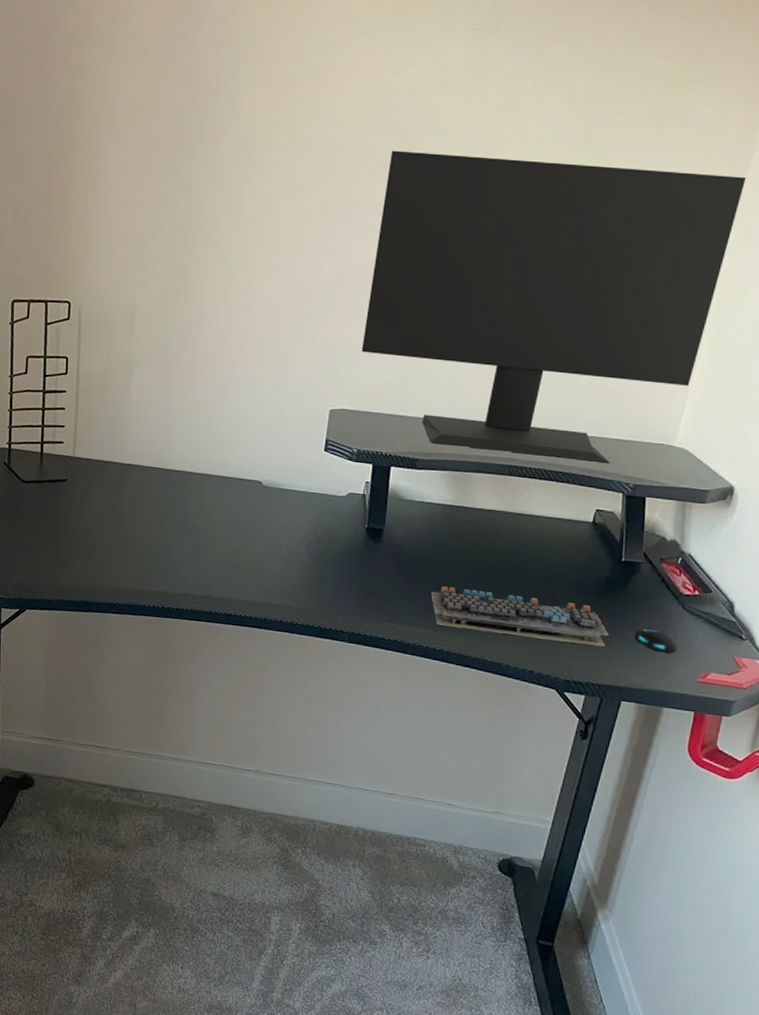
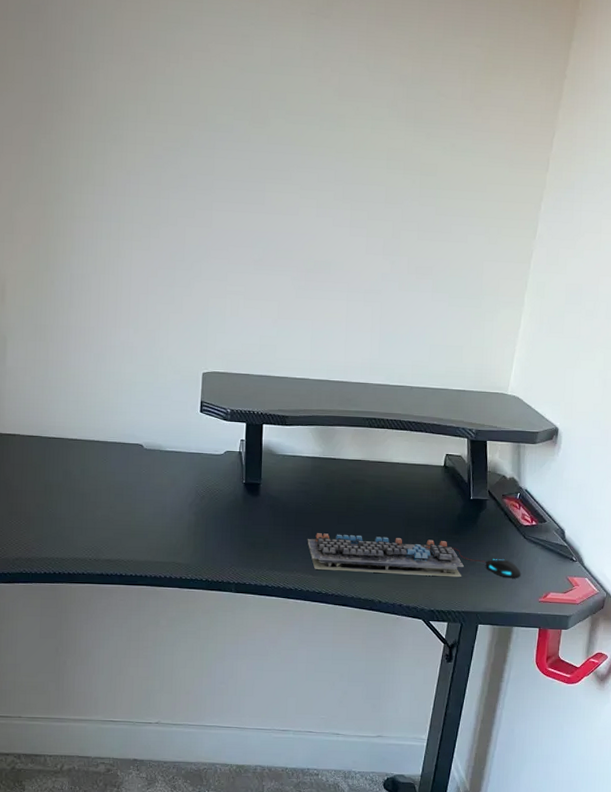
computer monitor: present [361,150,747,463] -> none [228,125,551,412]

